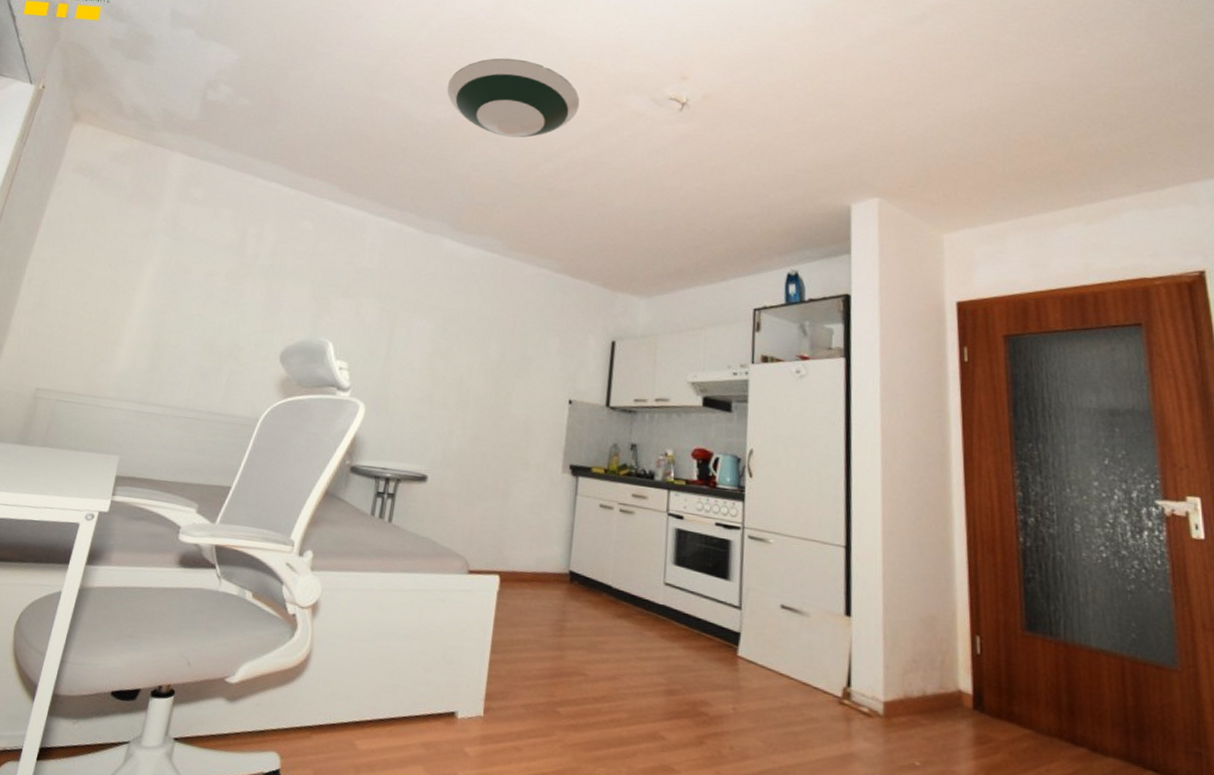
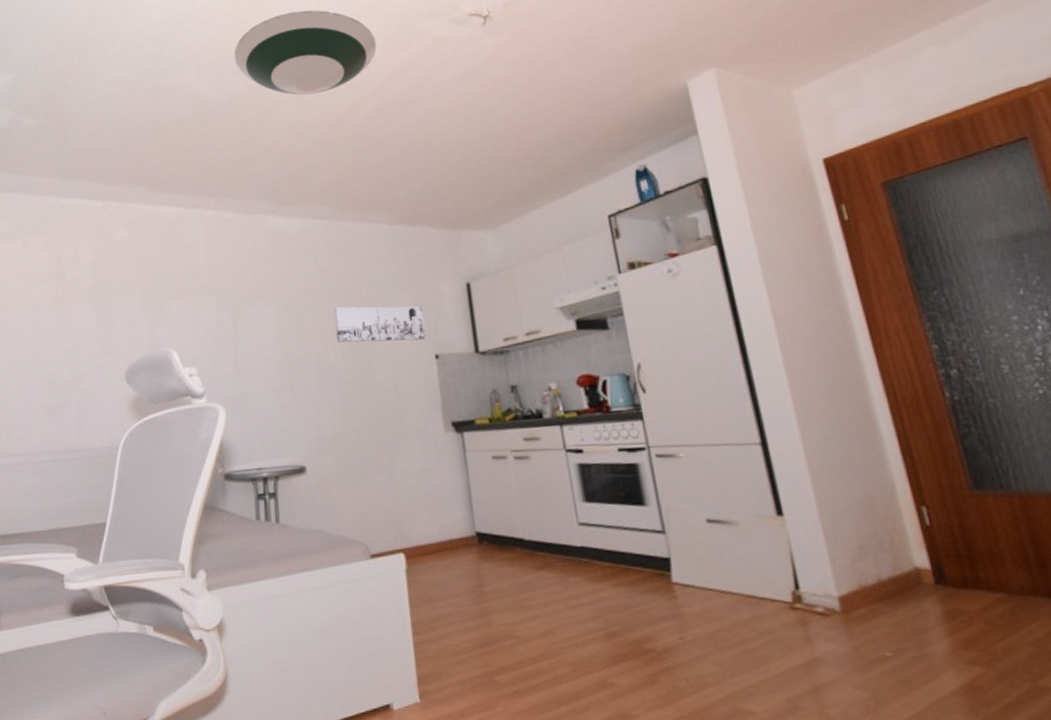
wall art: none [482,336,567,384] -> present [334,306,427,343]

